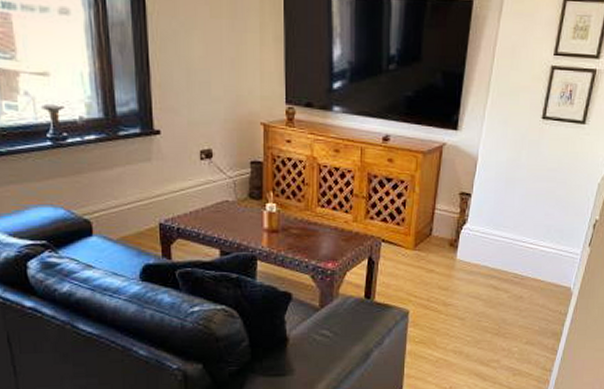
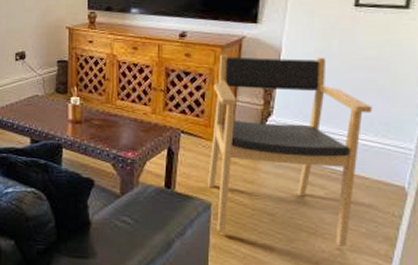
armchair: none [406,160,551,345] -> present [208,54,373,248]

